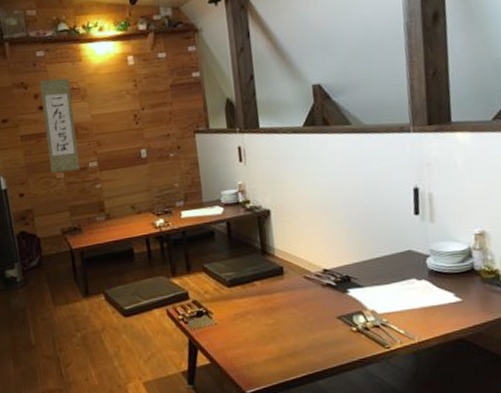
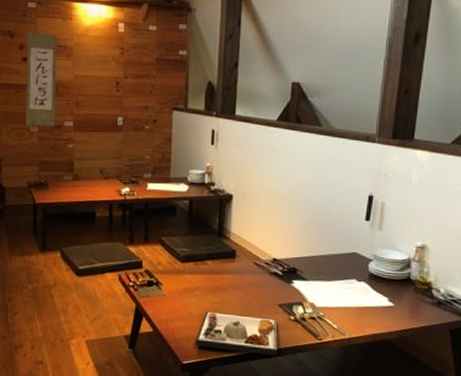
dinner plate: none [256,332,345,373] -> present [195,311,278,356]

